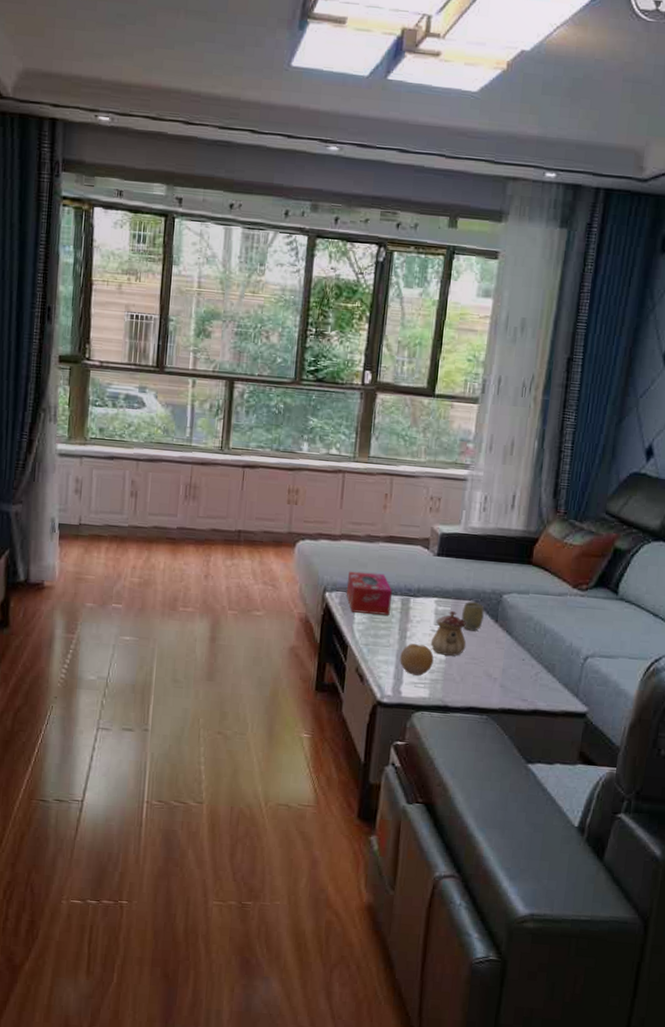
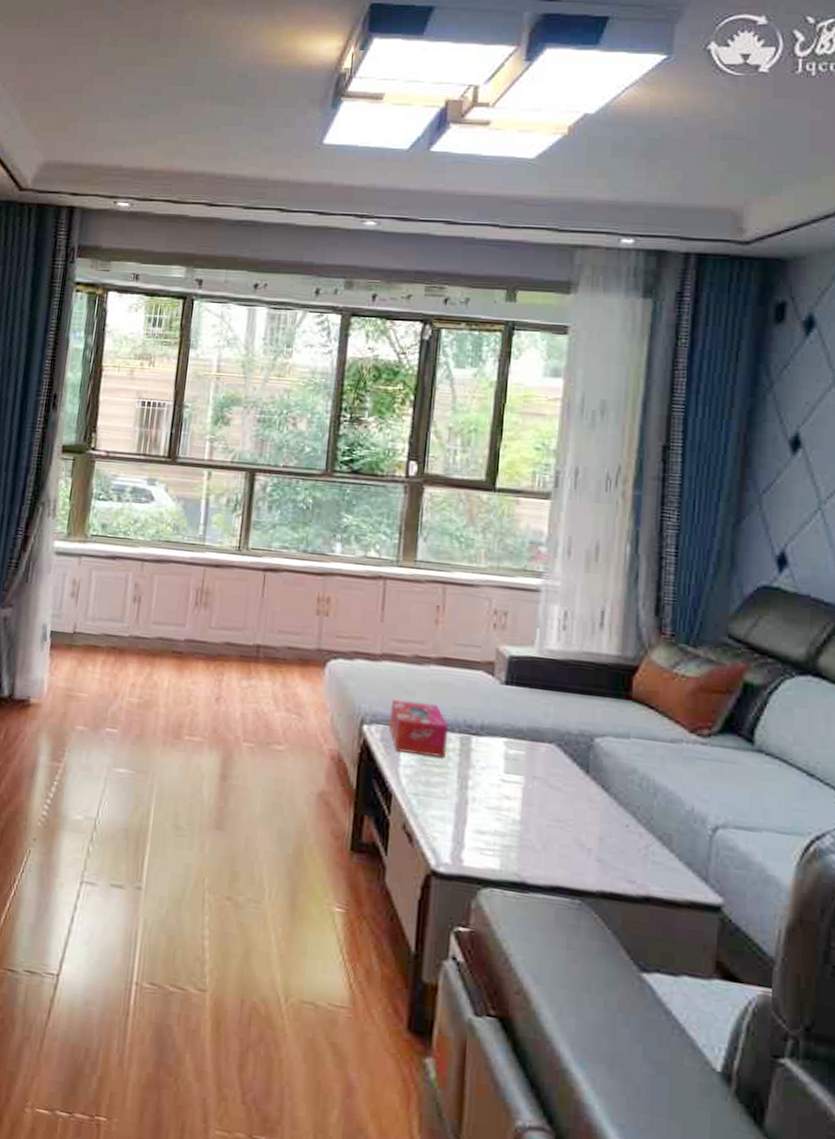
fruit: present [400,643,434,676] -> none [460,795,505,840]
teapot: present [430,611,467,656] -> none [500,756,548,816]
cup: present [462,601,485,631] -> none [540,744,572,784]

